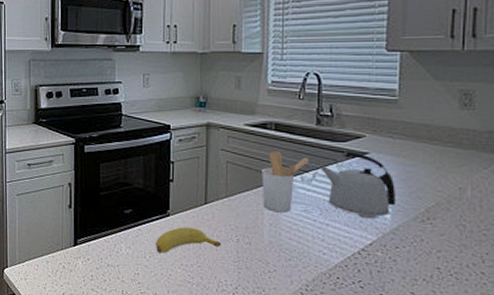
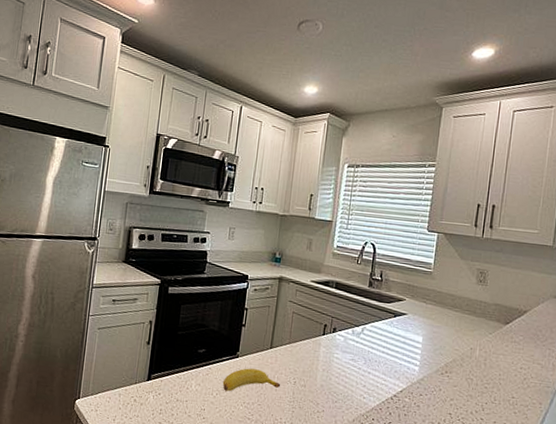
utensil holder: present [262,151,309,213] -> none [319,306,360,360]
kettle: present [320,150,395,219] -> none [368,310,424,370]

